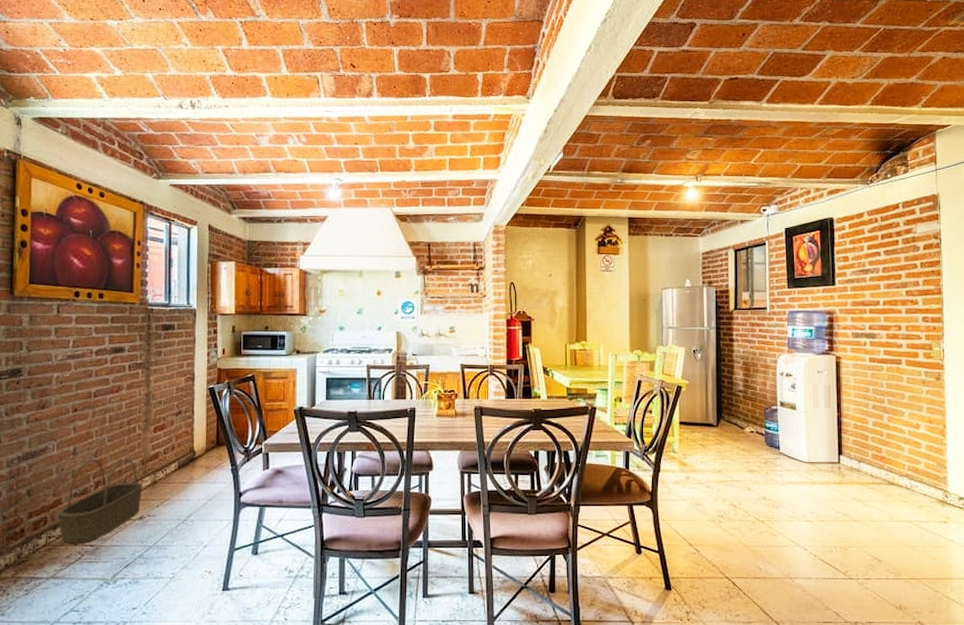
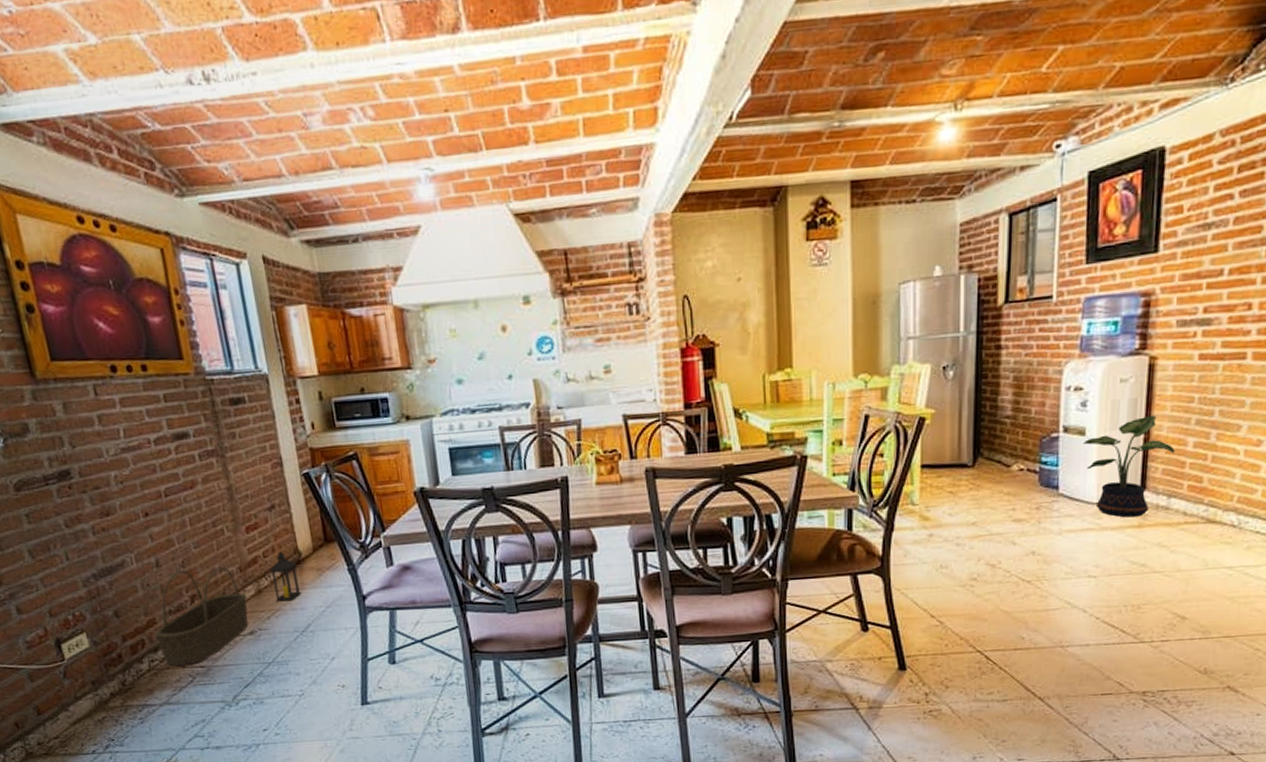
lantern: none [166,449,190,493] -> present [268,551,301,602]
potted plant: none [795,399,860,475] -> present [1083,415,1175,518]

